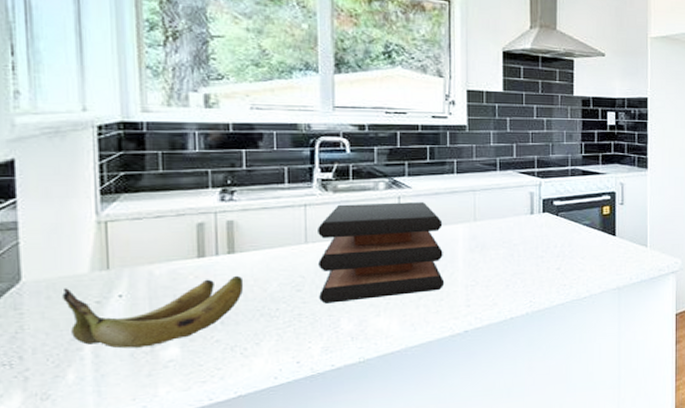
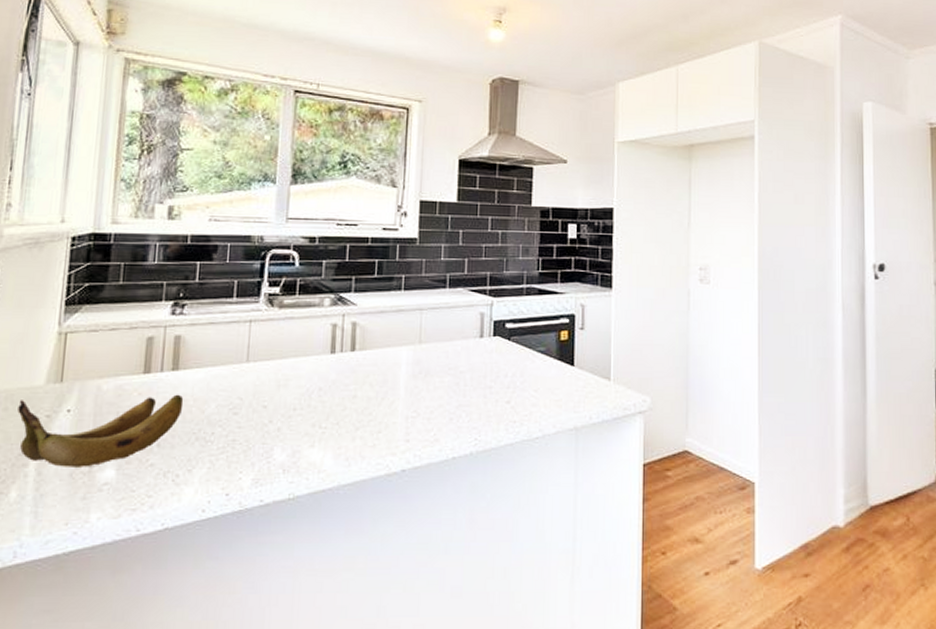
cutting board: present [318,202,445,304] -> none [255,320,386,430]

